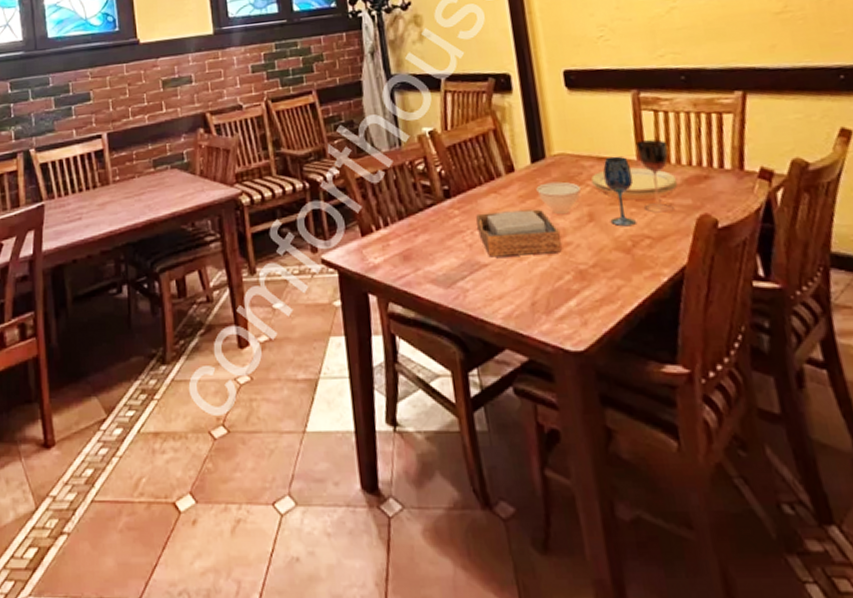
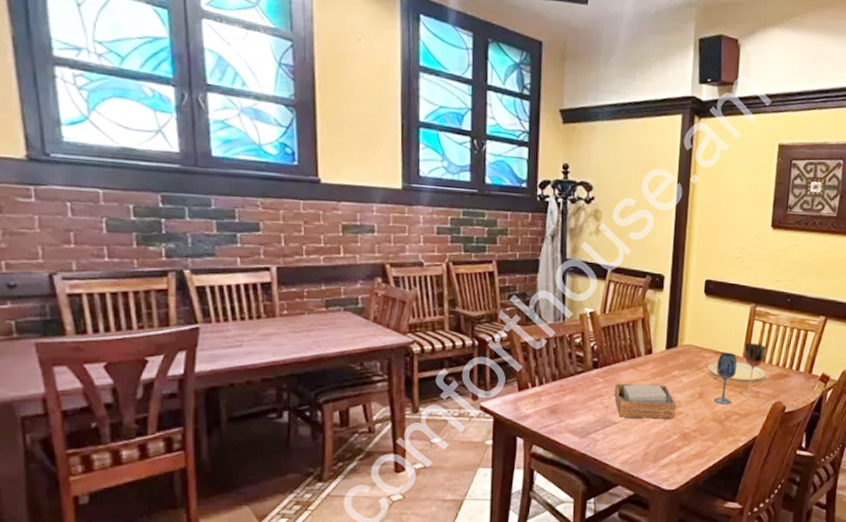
bowl: present [536,181,582,215] -> none [665,365,699,391]

